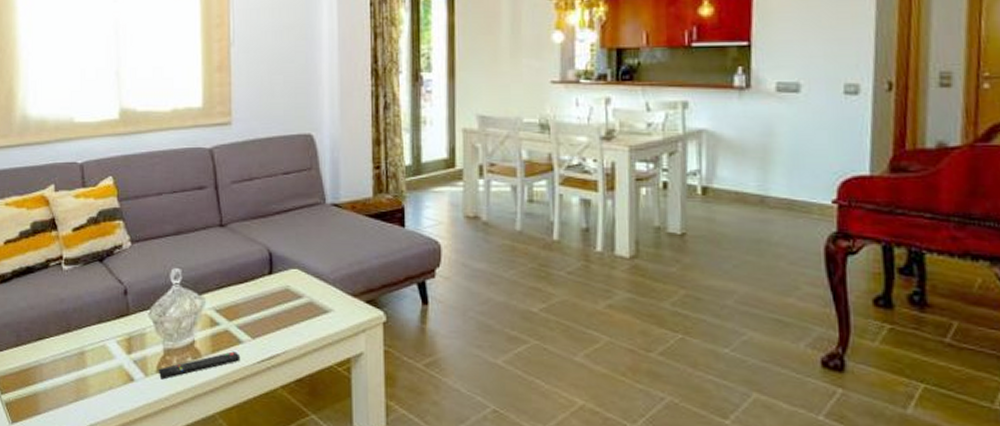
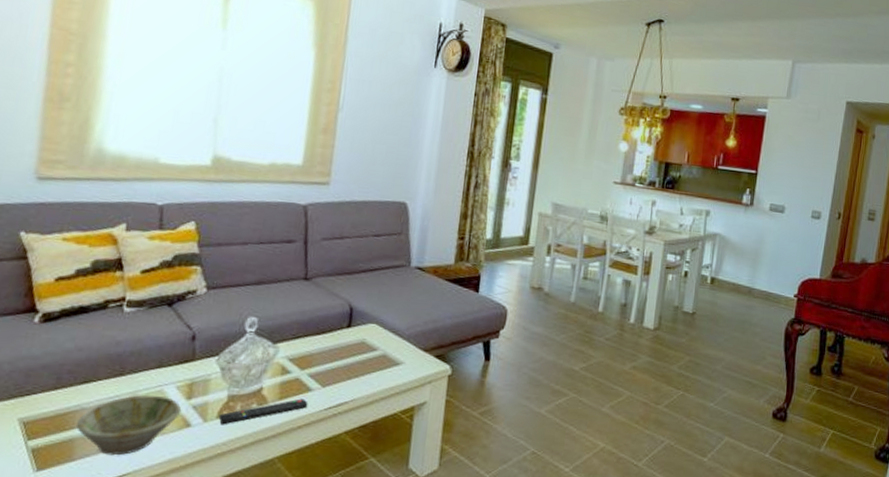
bowl: none [38,350,124,410] -> present [77,395,182,456]

